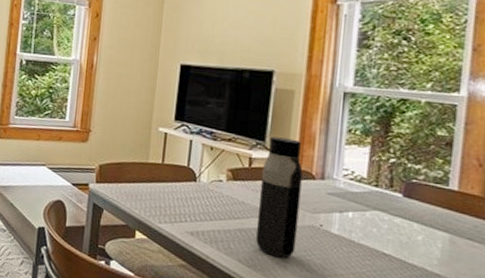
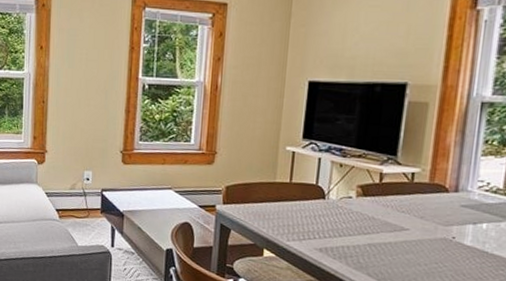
water bottle: present [255,136,303,259] -> none [386,151,436,271]

